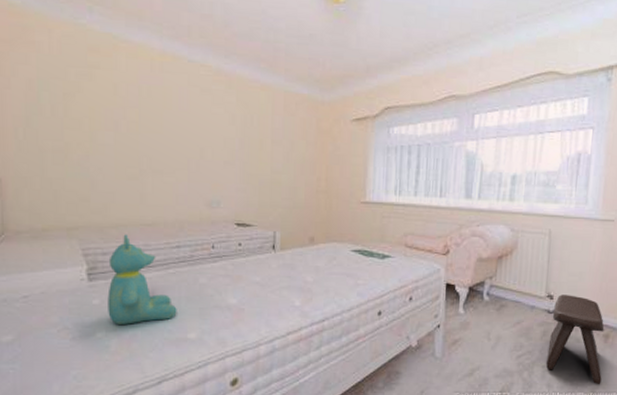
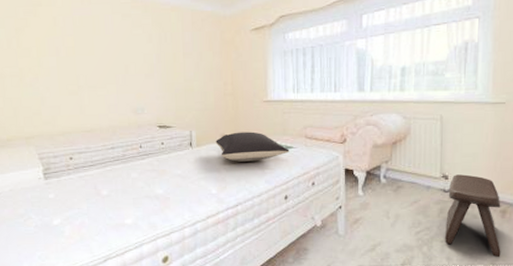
teddy bear: present [107,234,177,324] -> none [59,140,115,214]
pillow: none [303,236,387,270] -> present [215,131,290,162]

